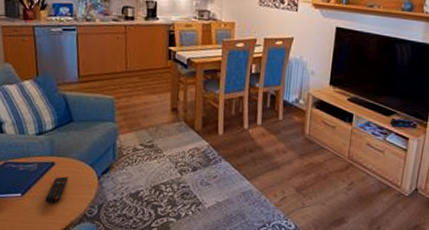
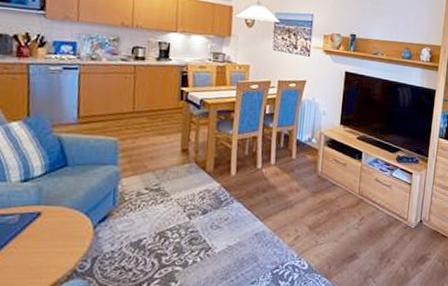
remote control: present [44,176,69,204] -> none [24,227,58,260]

